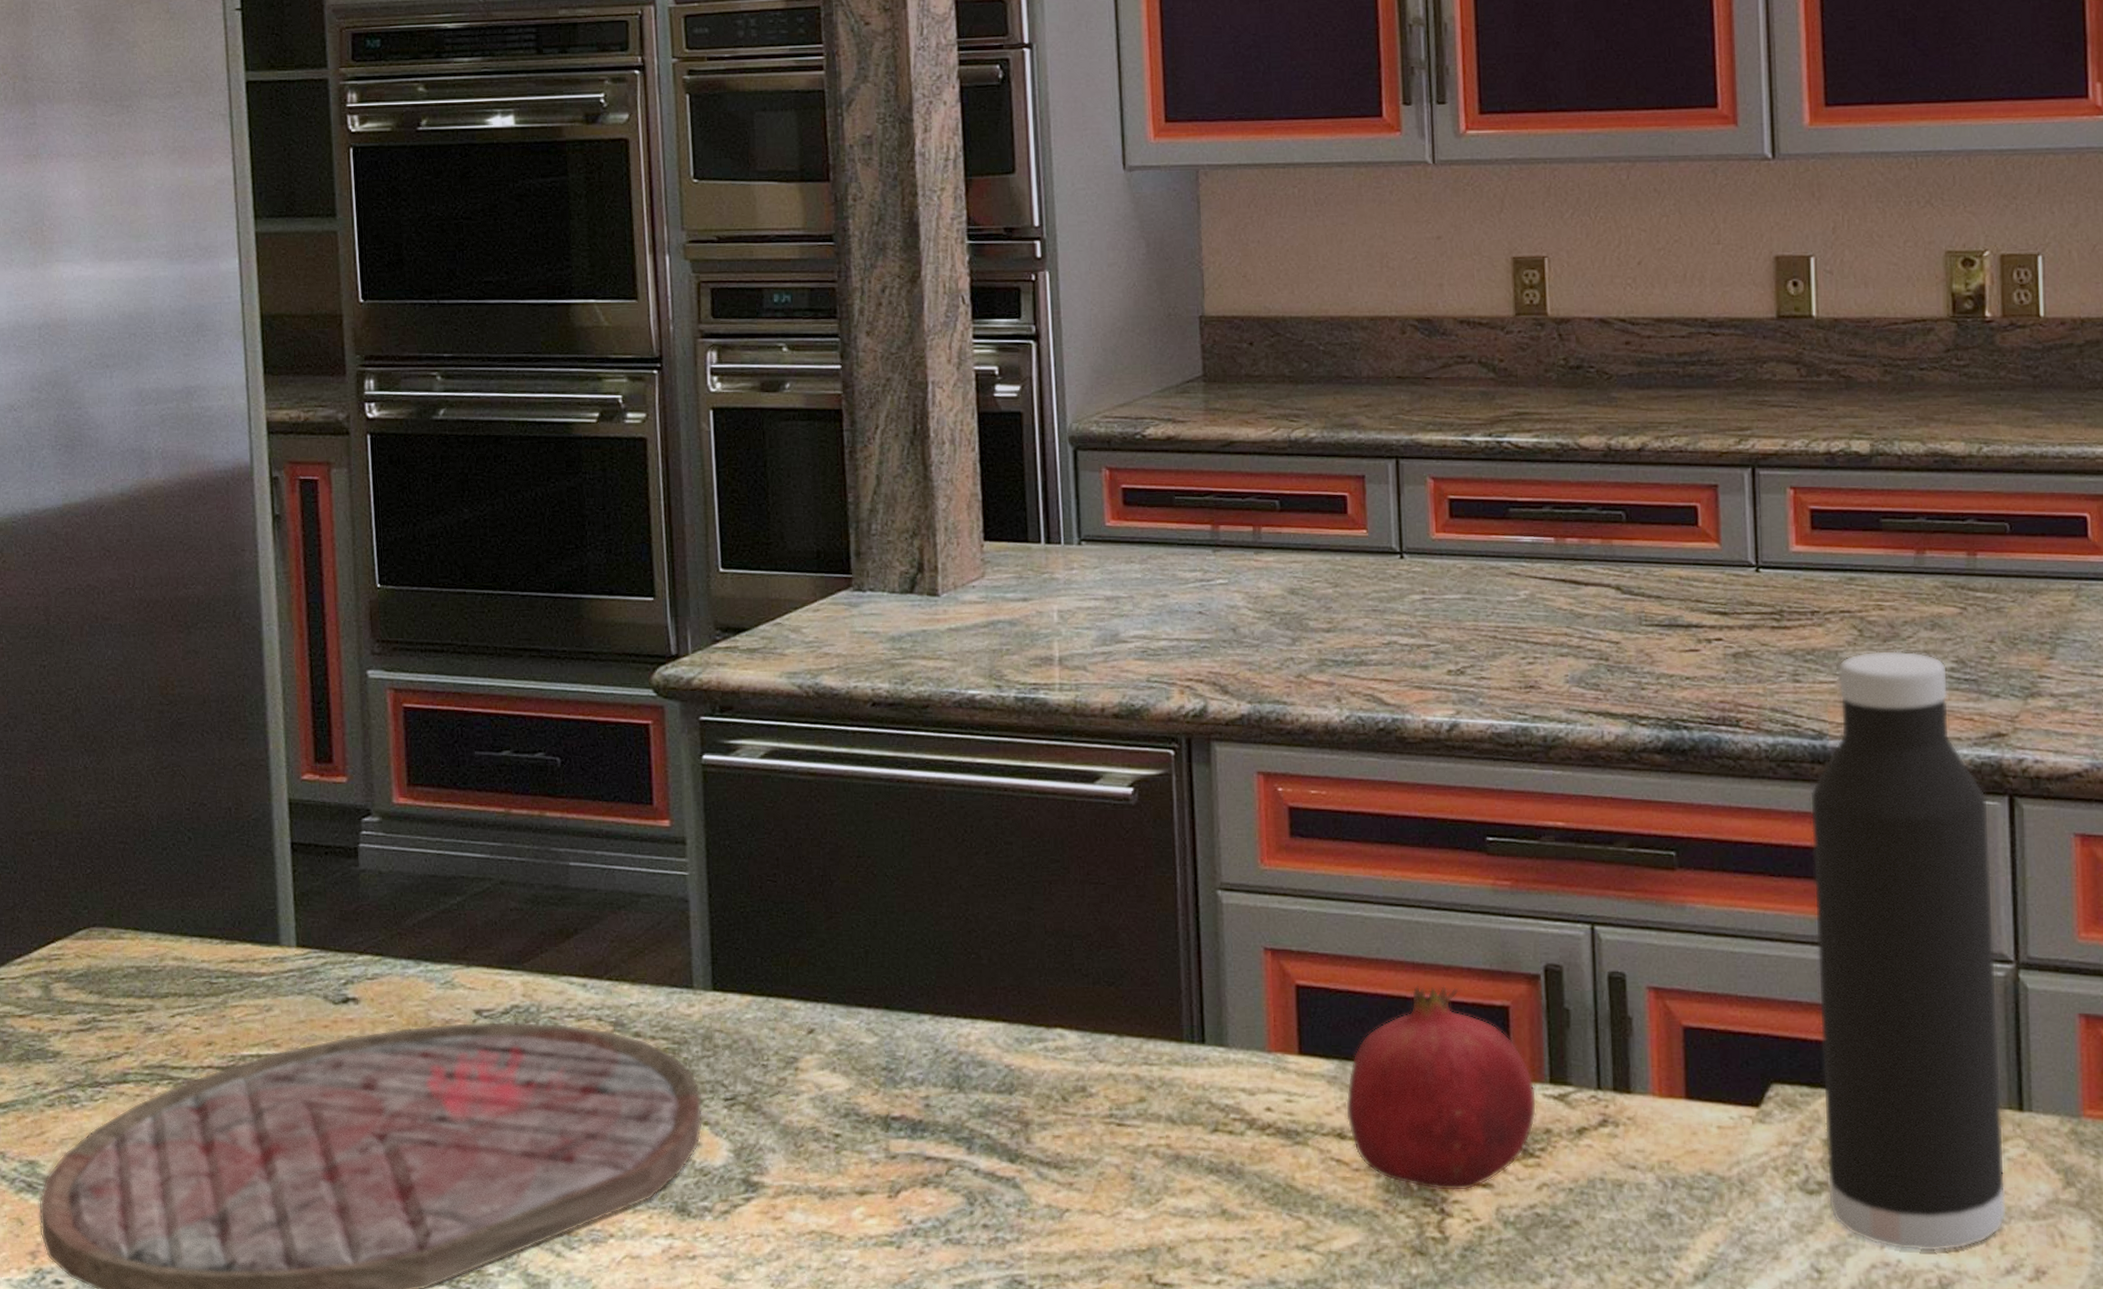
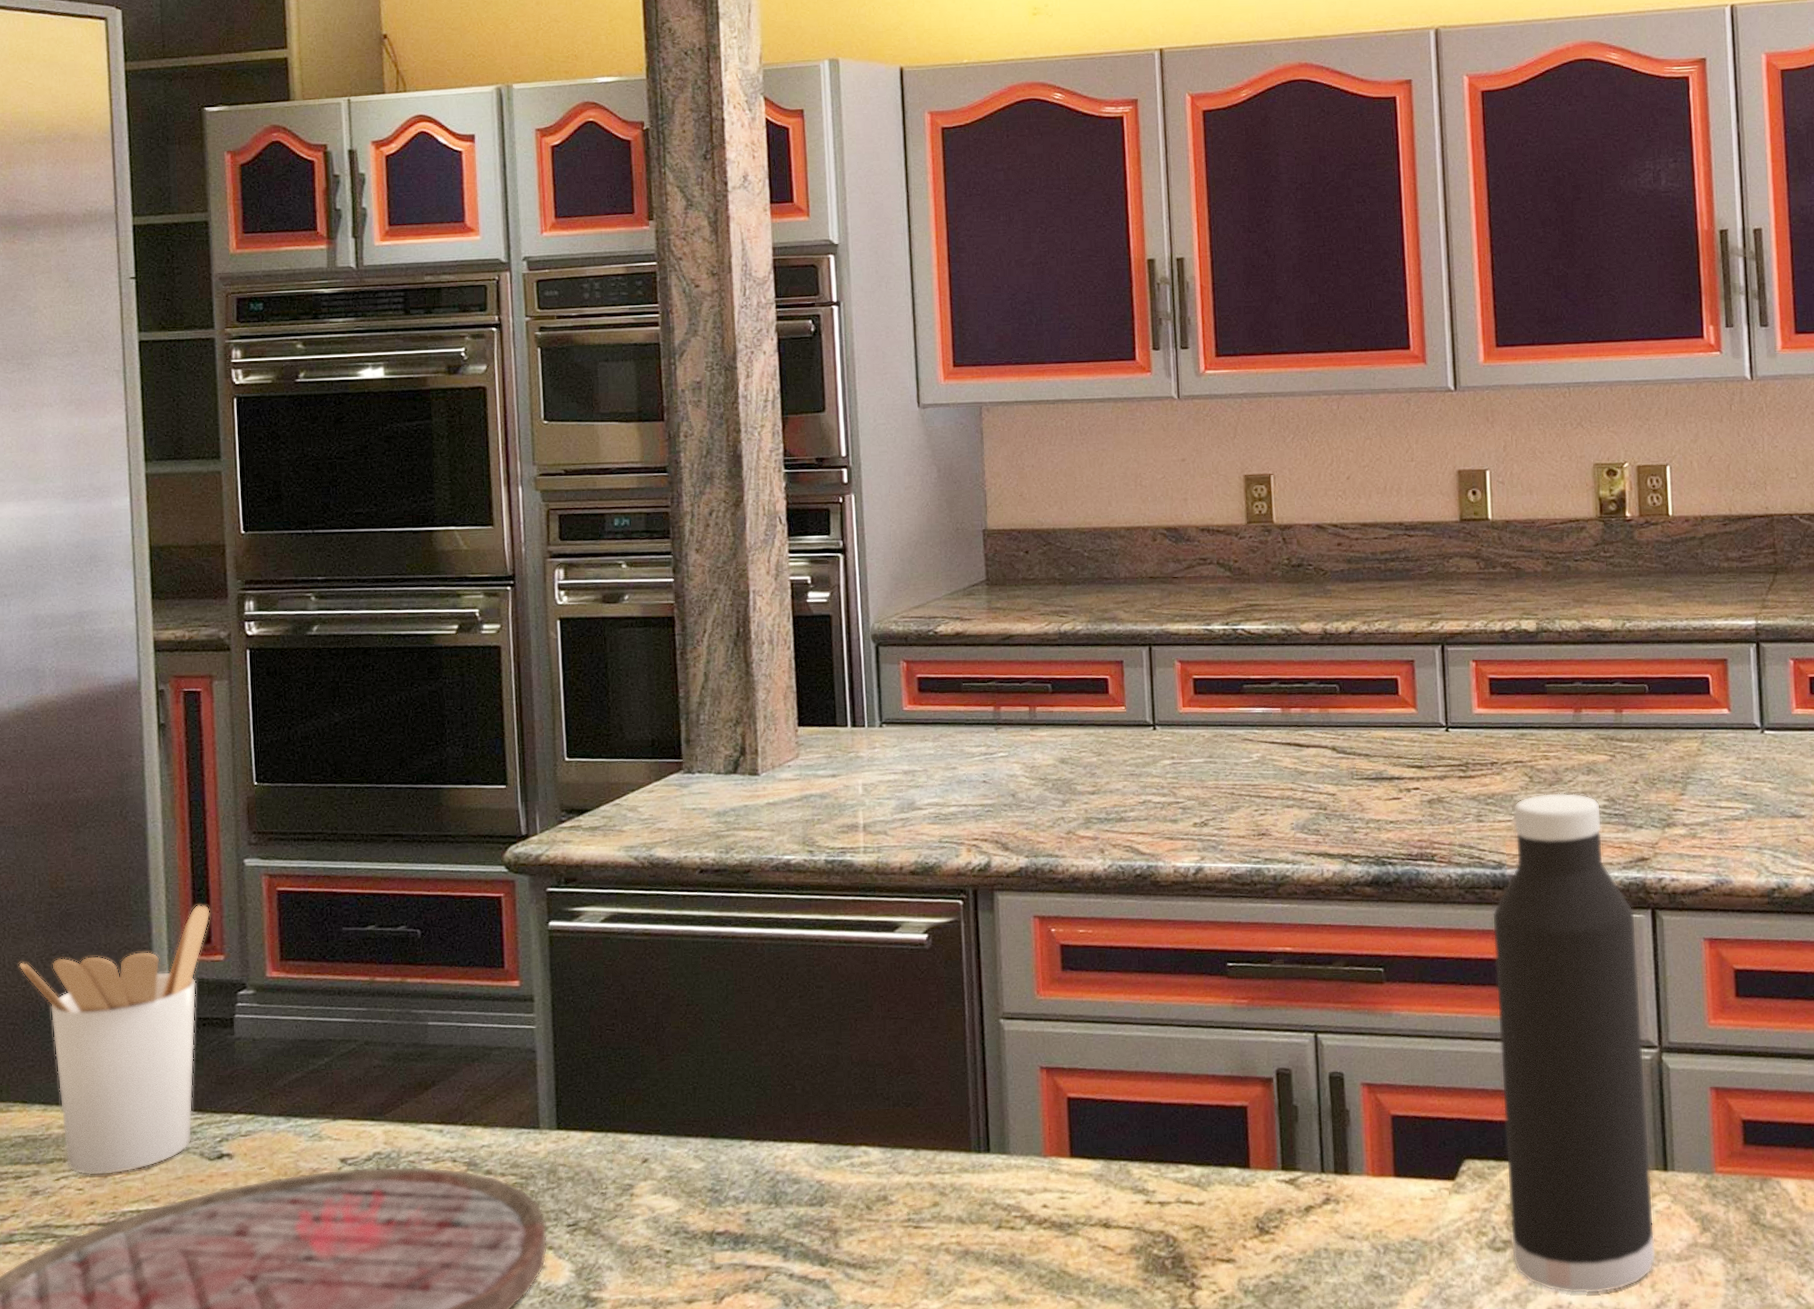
utensil holder: none [128,718,332,1014] -> present [18,904,210,1176]
fruit: present [1345,986,1537,1191] -> none [1110,1092,1272,1268]

